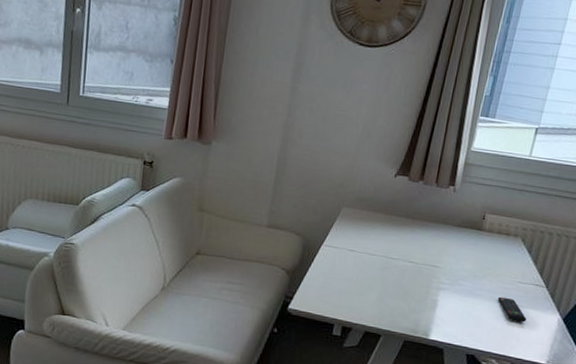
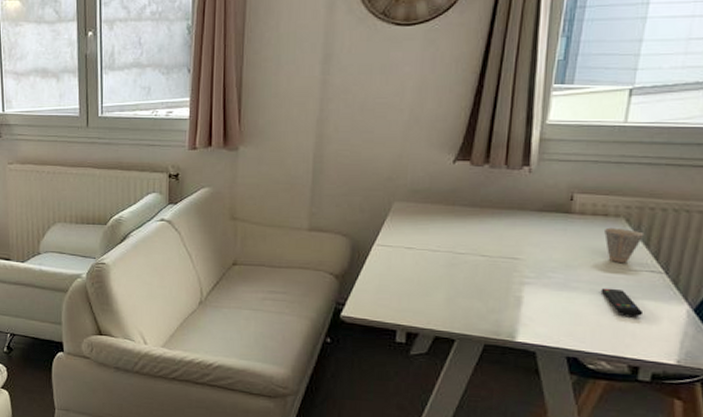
cup: none [505,245,534,276] -> present [604,227,645,263]

